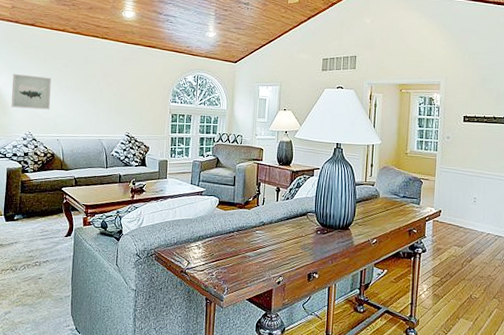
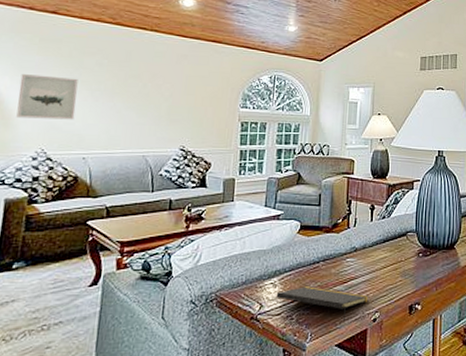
notepad: none [200,250,274,280] -> present [276,286,369,320]

